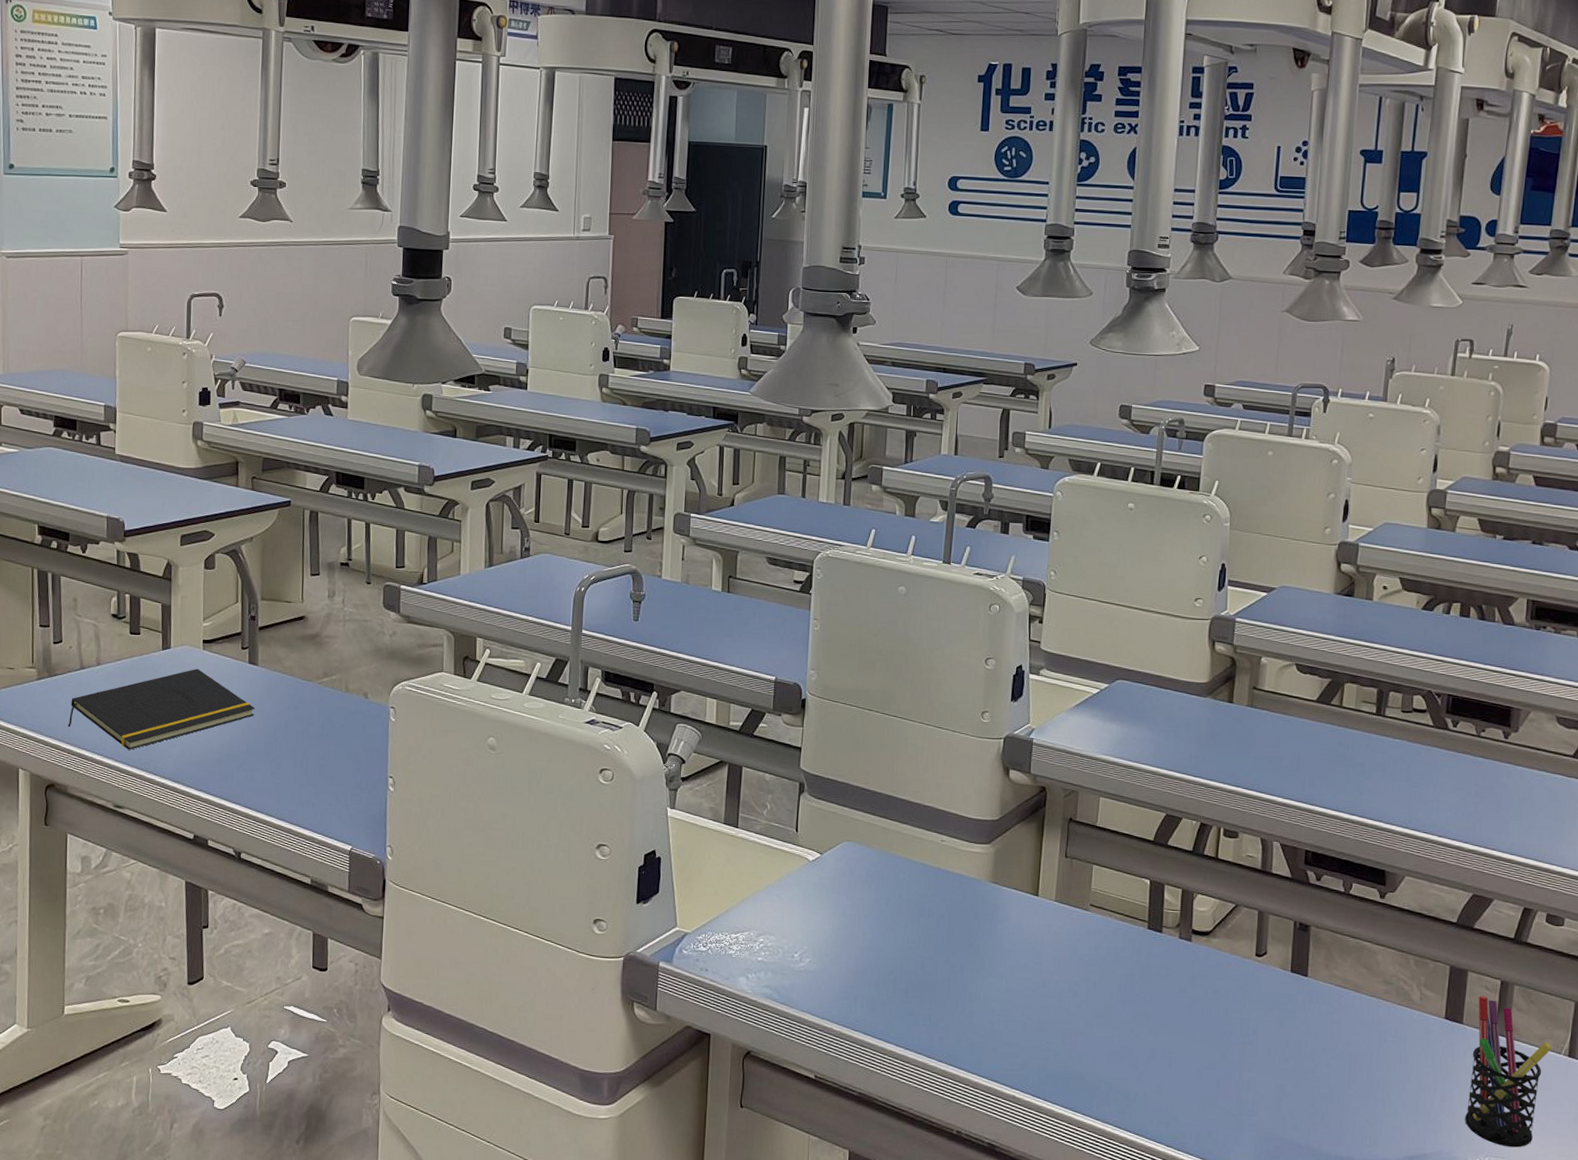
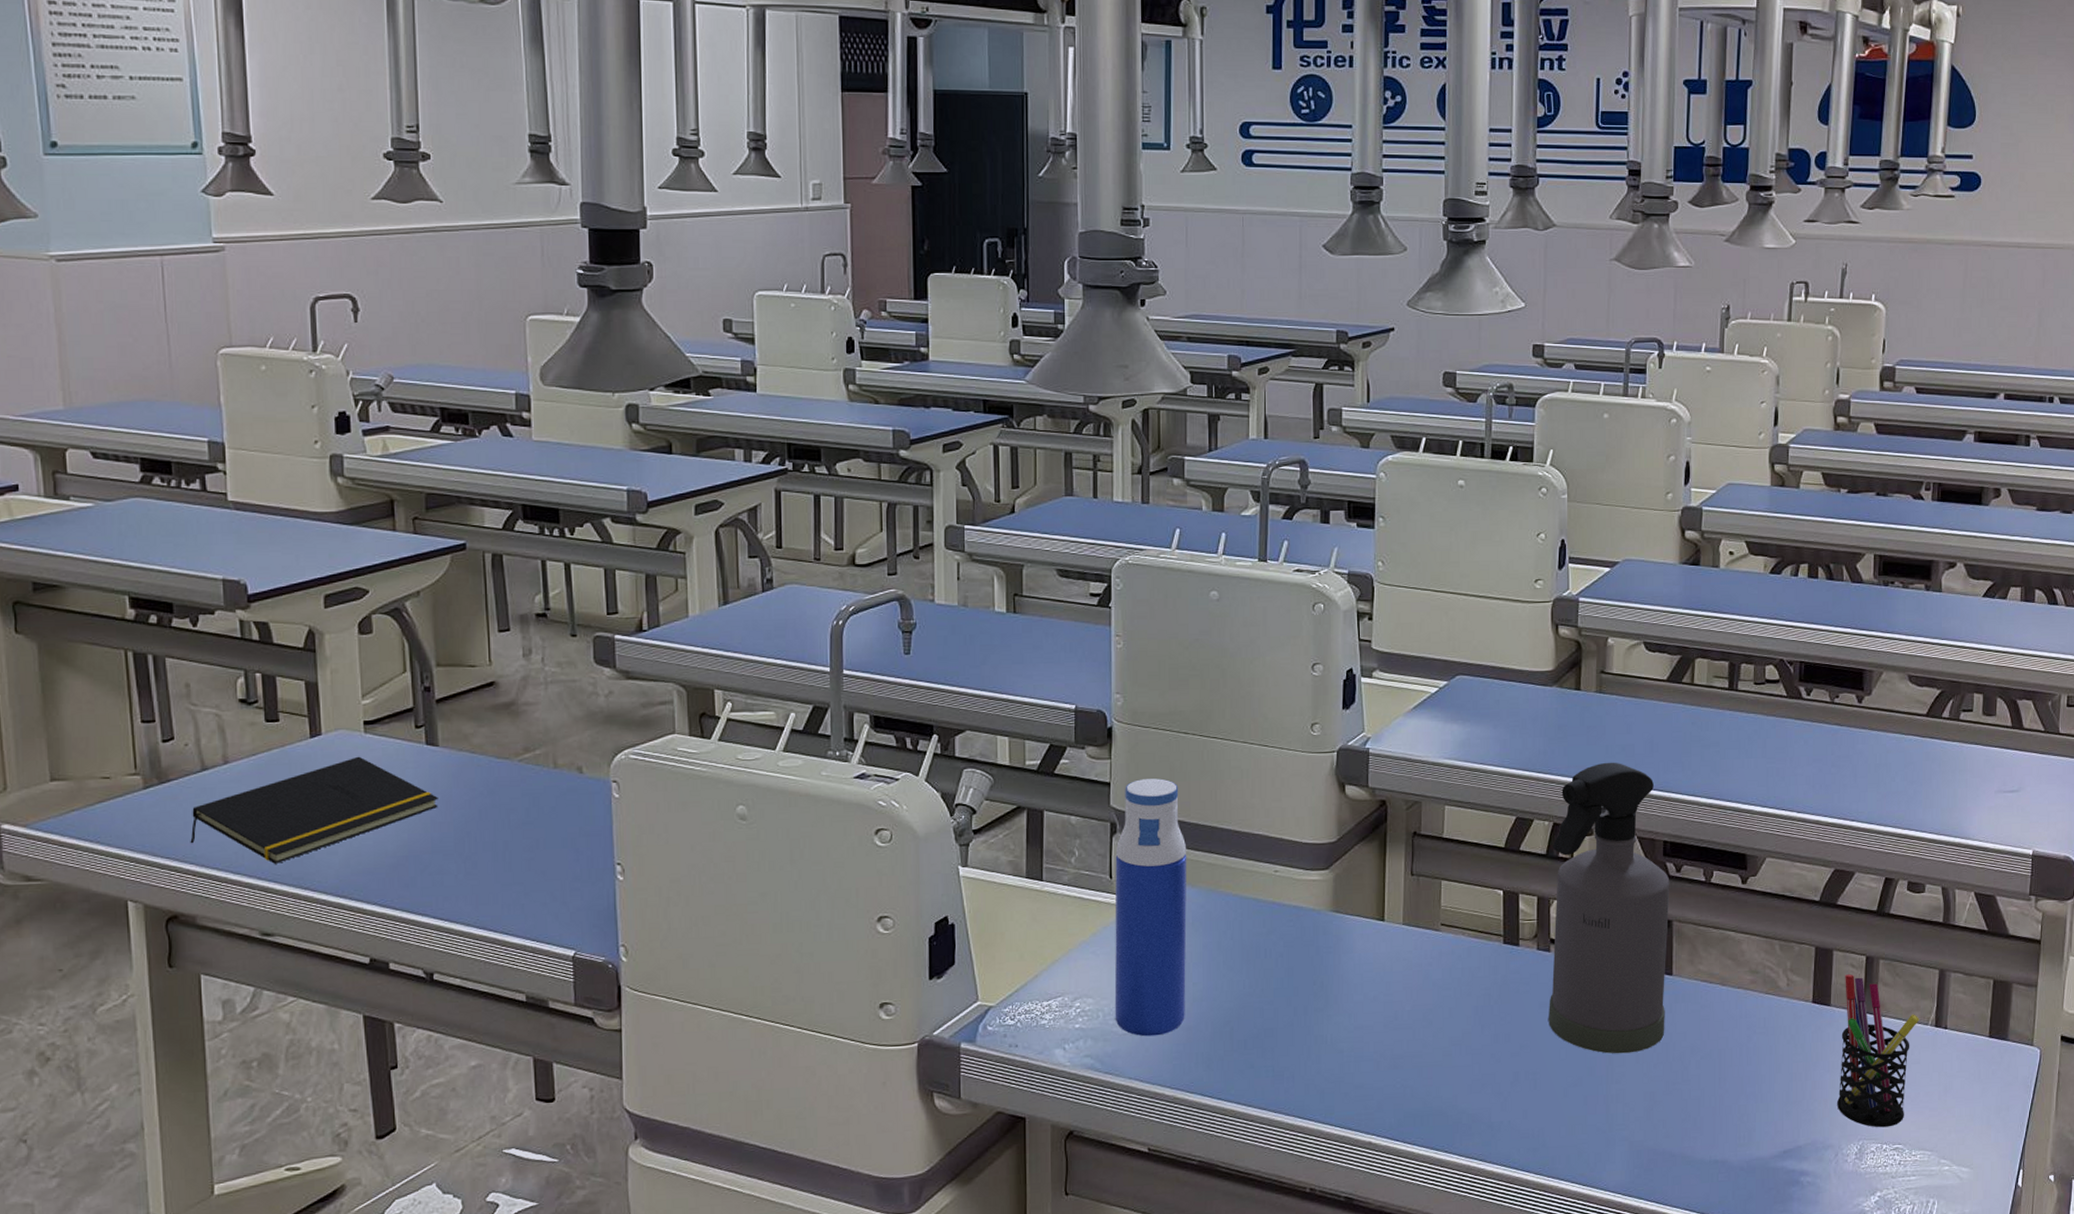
water bottle: none [793,747,865,976] -> present [1114,778,1187,1037]
spray bottle: none [1186,771,1310,1045] -> present [1549,762,1670,1054]

